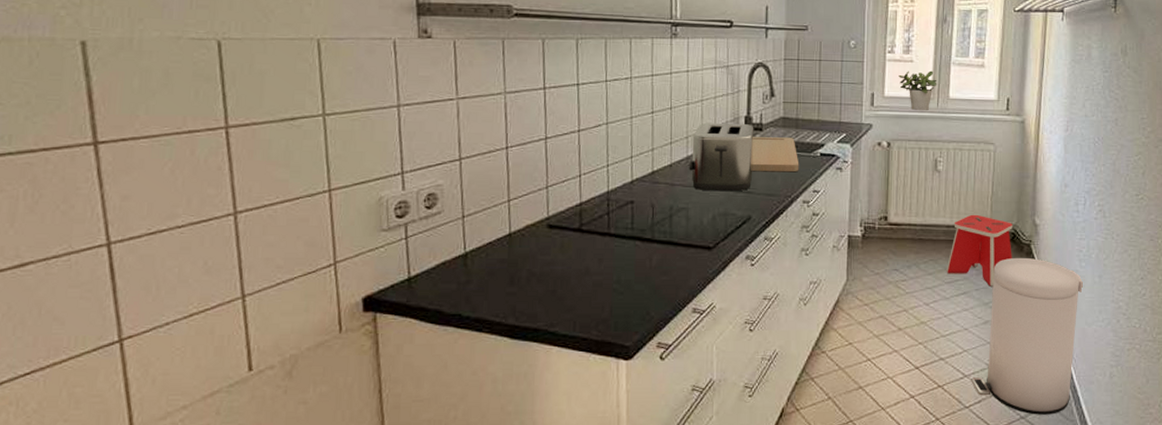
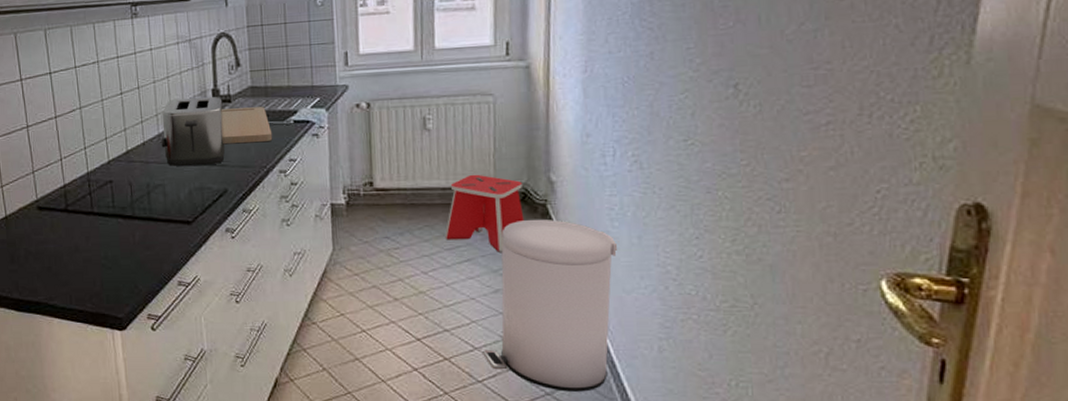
potted plant: present [898,70,937,111] -> none [374,20,420,67]

